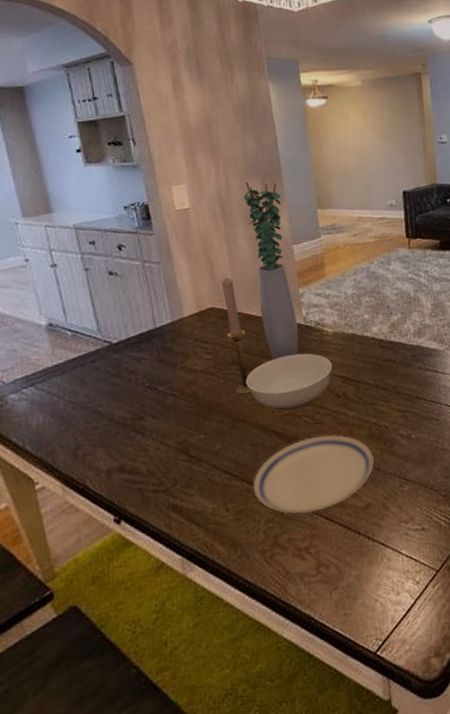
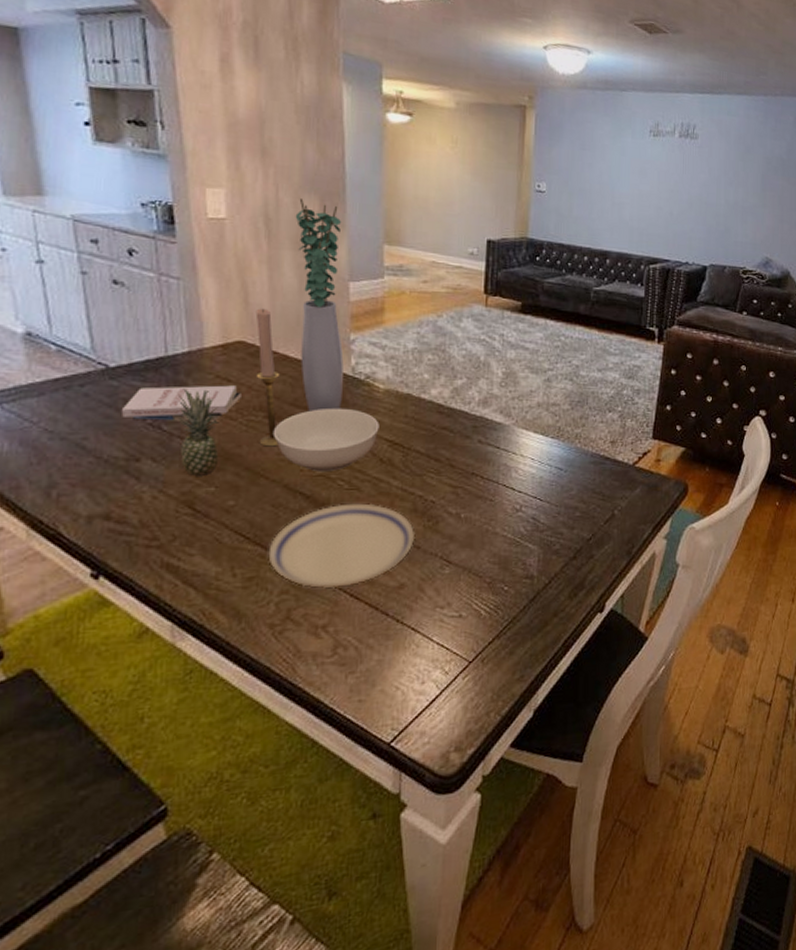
books: none [124,346,218,384] -> present [121,385,243,422]
fruit: none [167,352,205,427] -> present [177,389,219,476]

